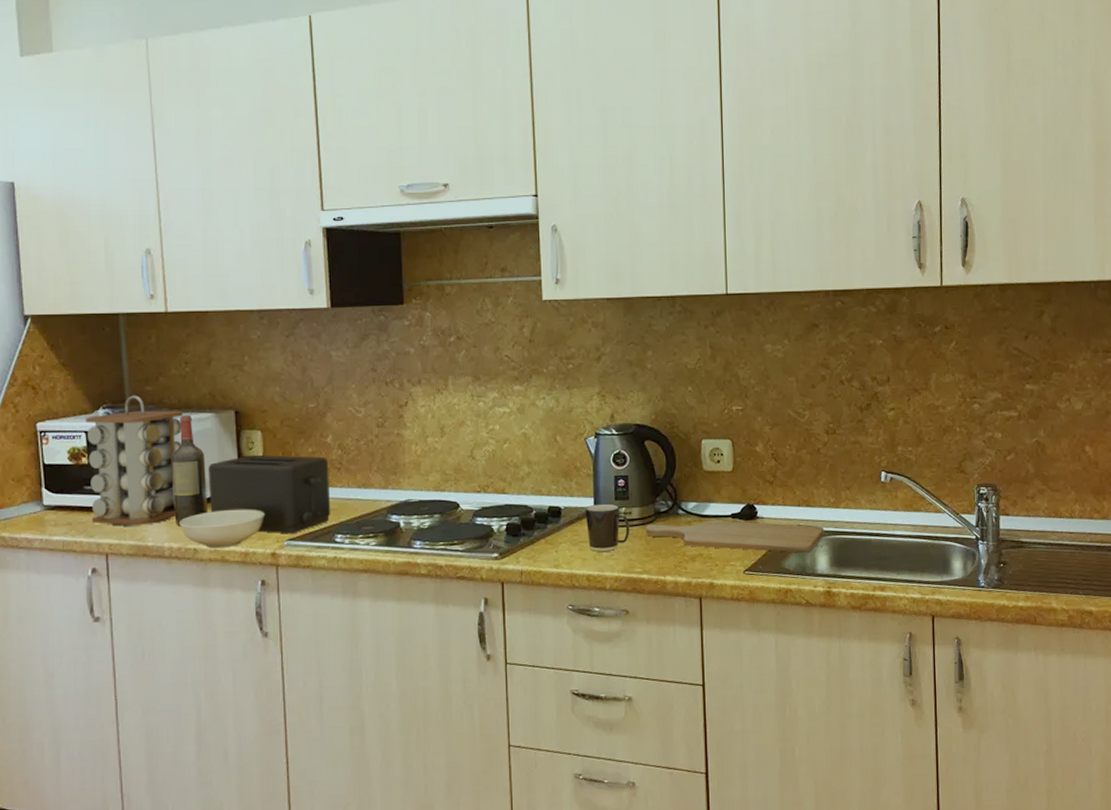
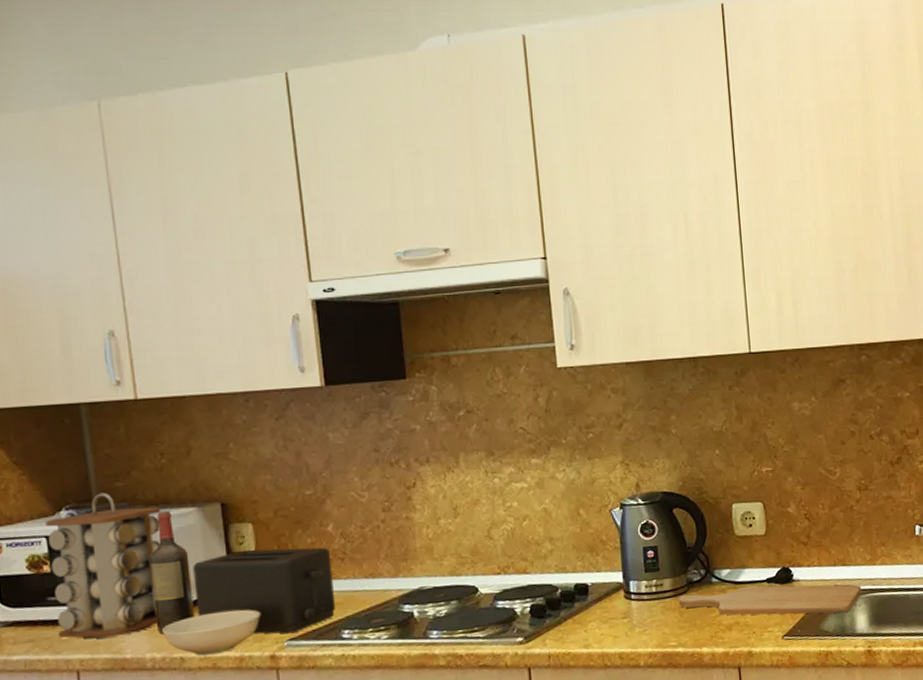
mug: present [585,503,630,551] -> none [613,576,663,628]

